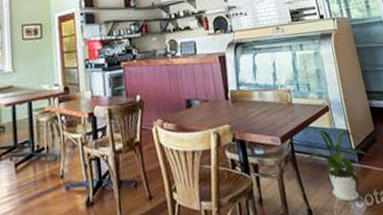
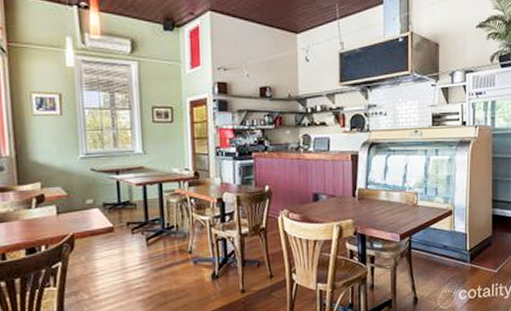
house plant: present [302,129,368,202] -> none [417,231,480,294]

